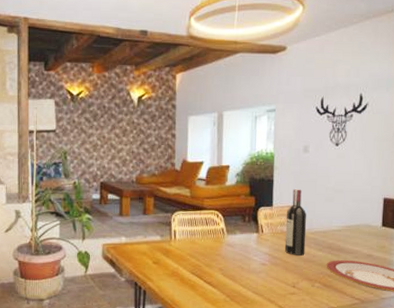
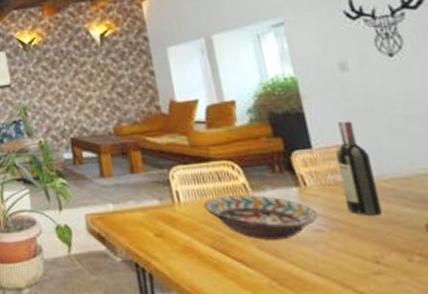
decorative bowl: none [192,236,266,270] -> present [204,195,319,240]

